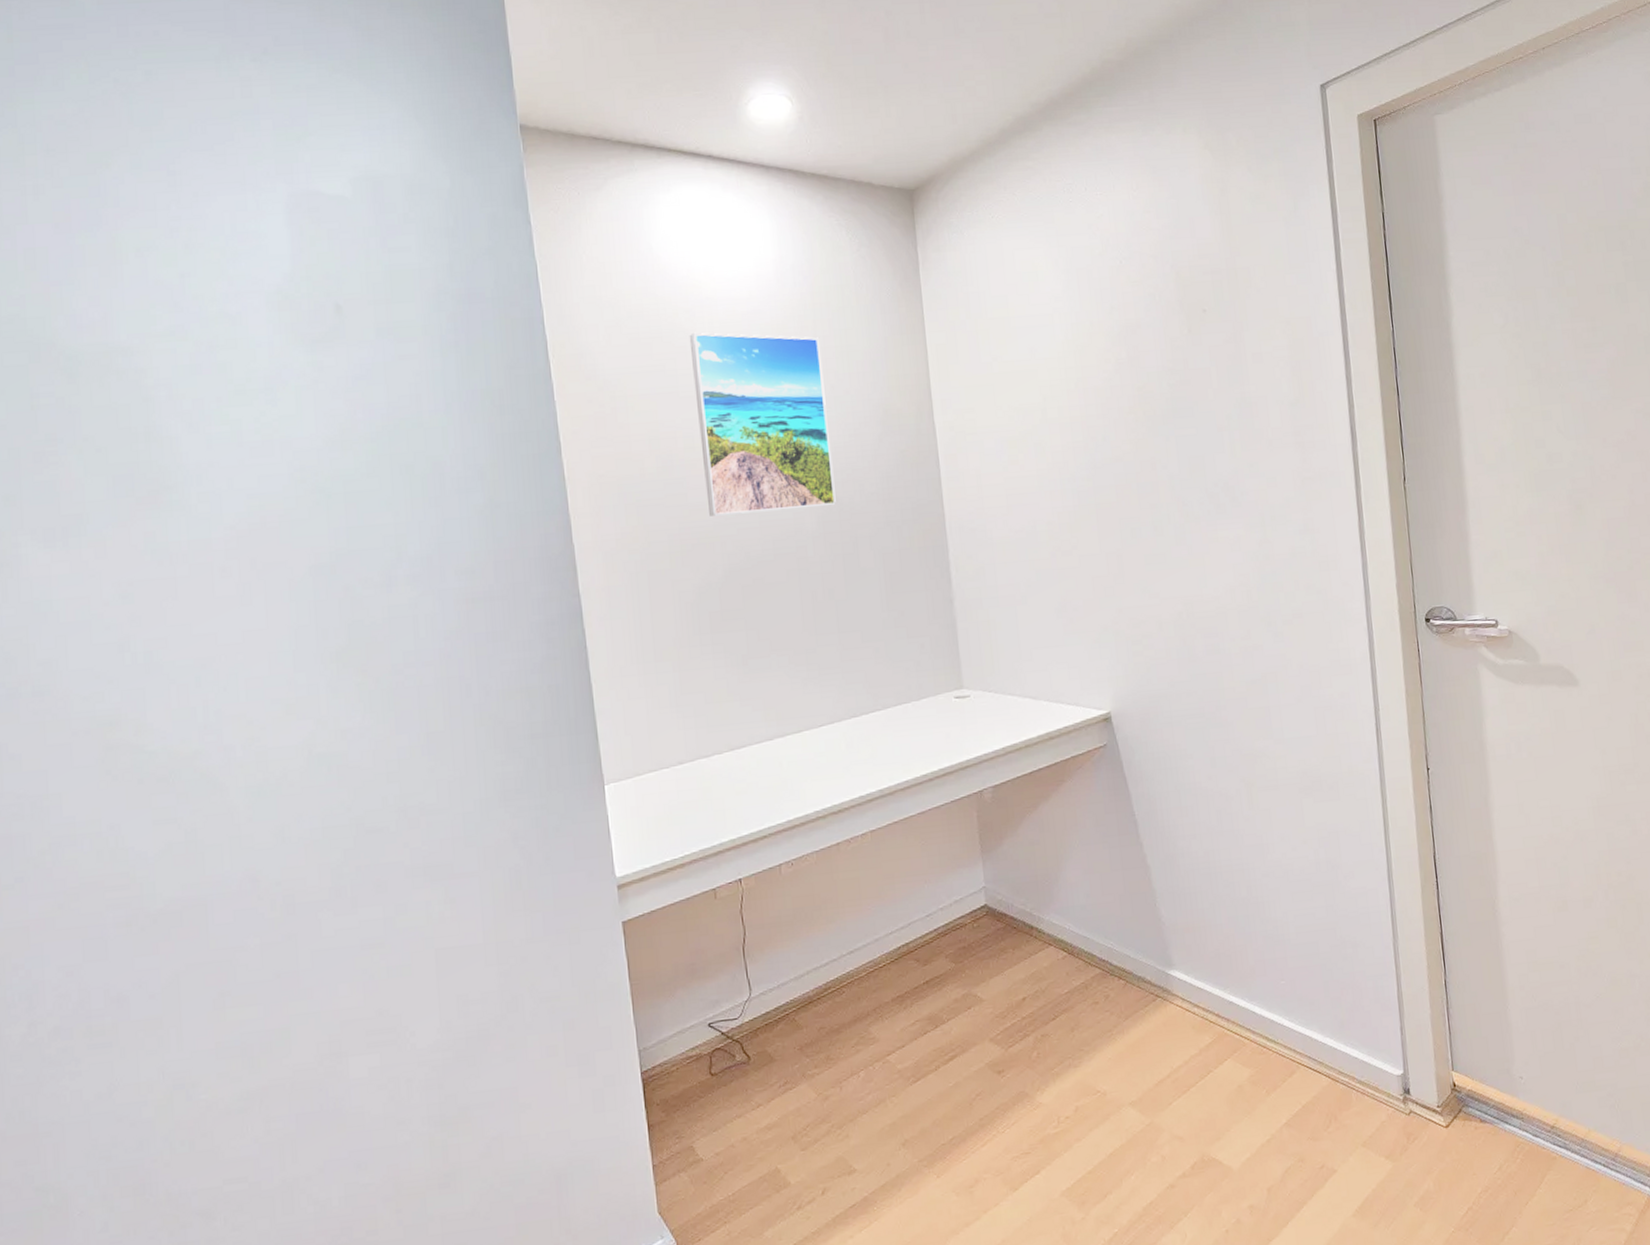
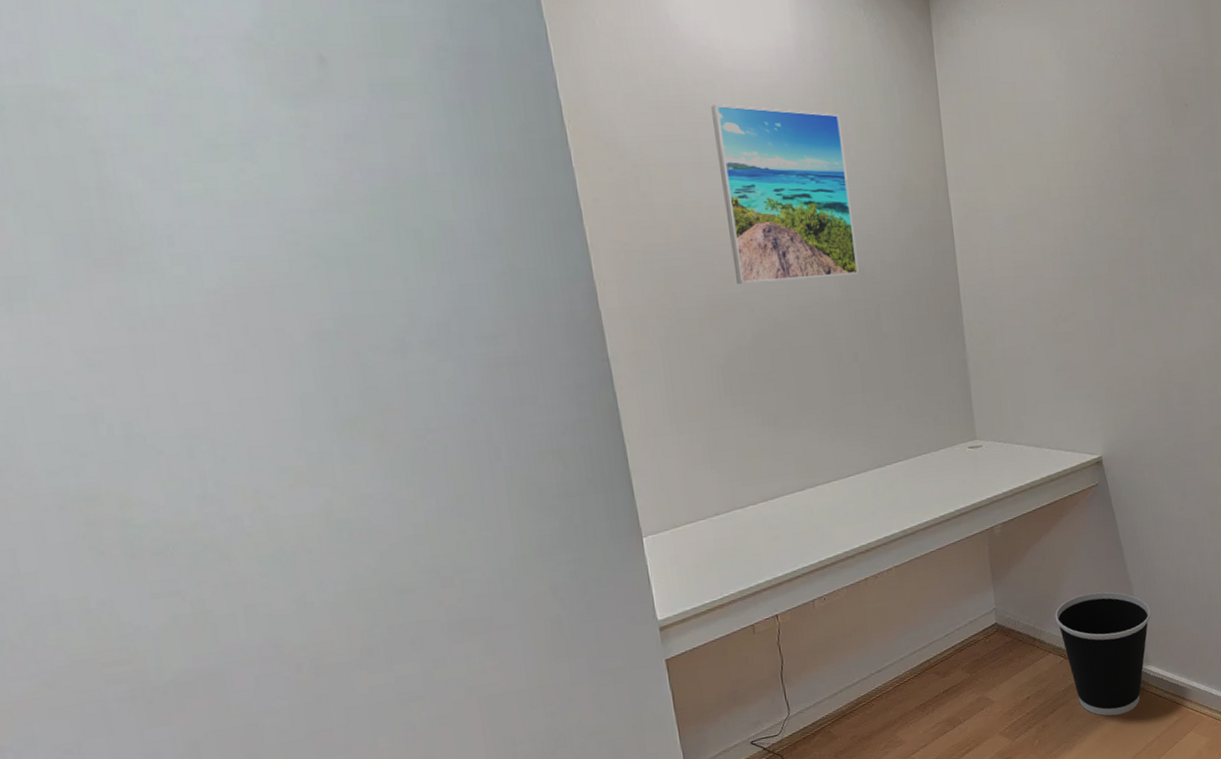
wastebasket: none [1055,874,1175,1030] -> present [1055,591,1151,716]

